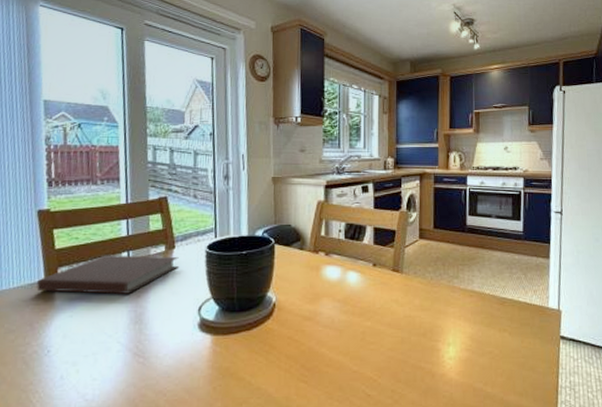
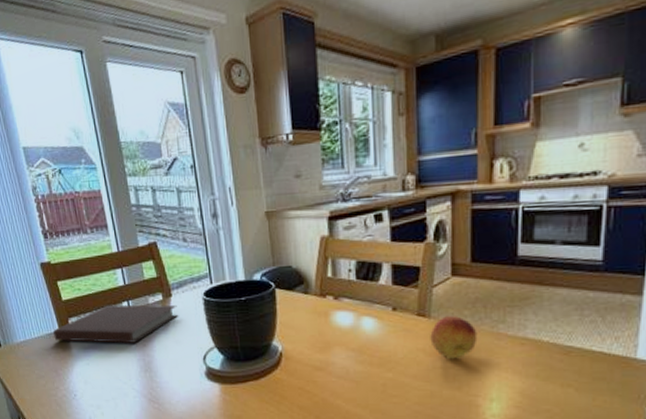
fruit: none [402,272,438,308] -> present [430,316,478,359]

